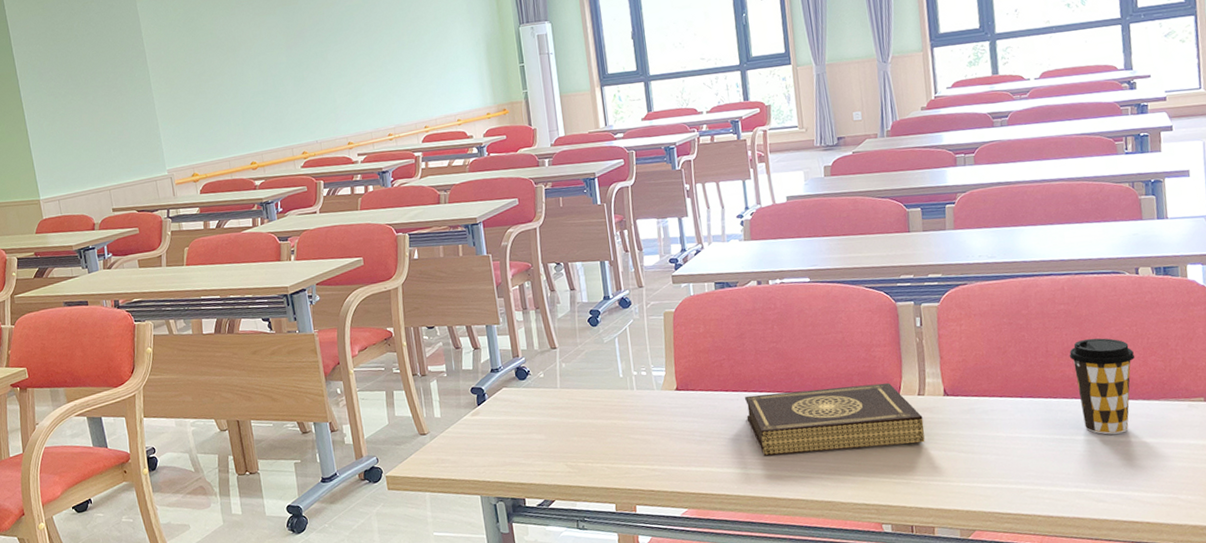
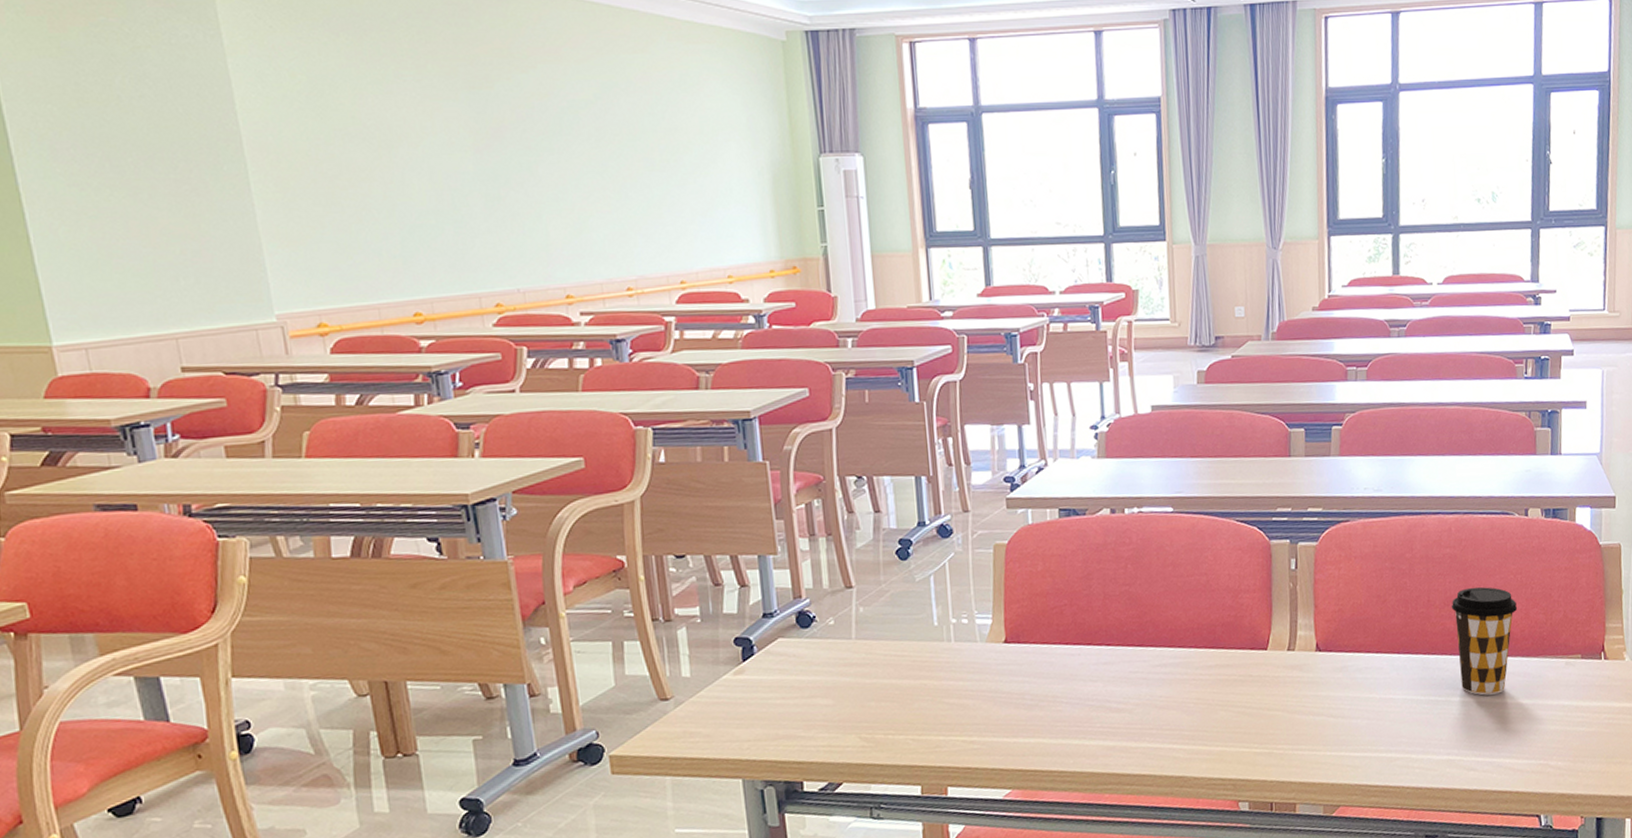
book: present [745,382,925,456] -> none [1088,635,1292,724]

